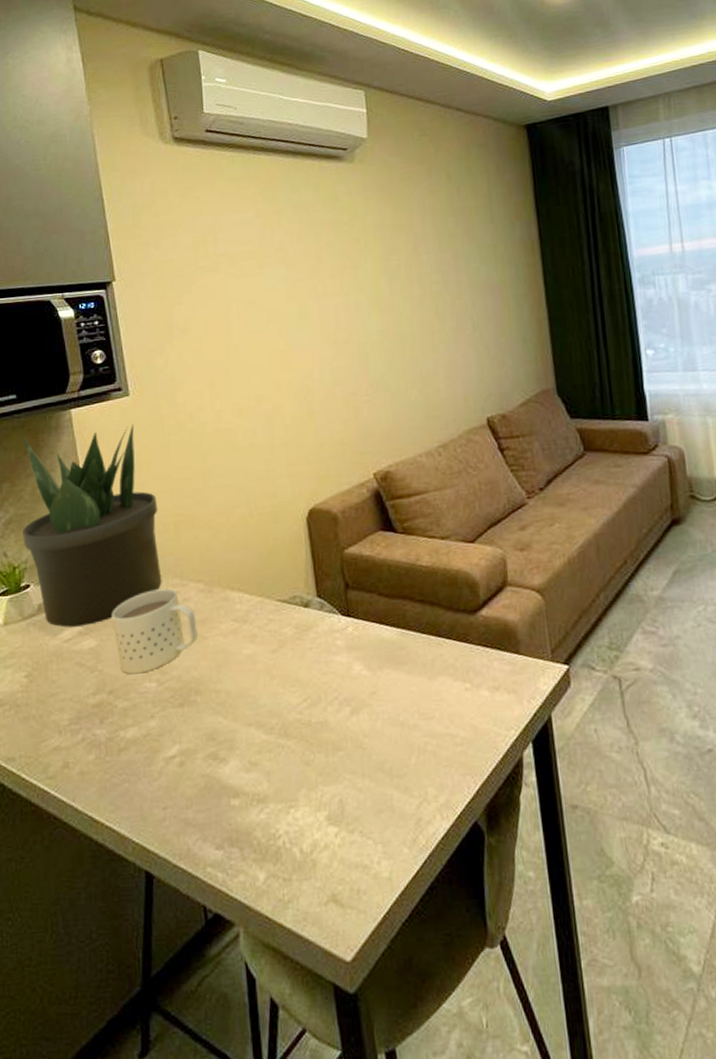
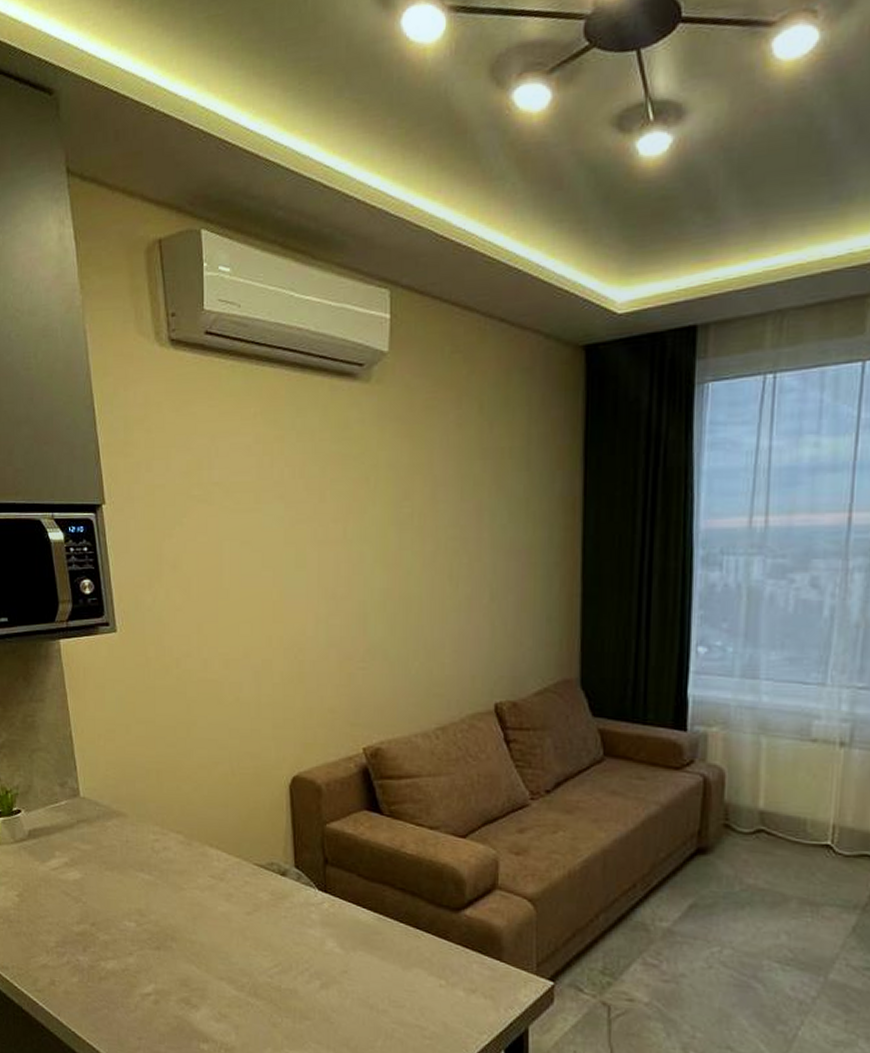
planter: present [23,423,162,628] -> none [14,661,143,858]
mug: present [112,588,198,675] -> none [95,834,175,912]

